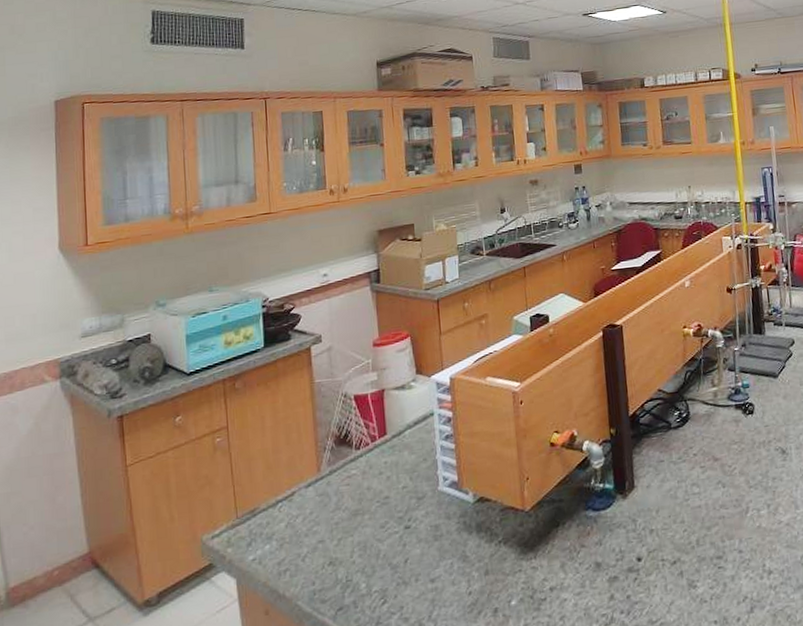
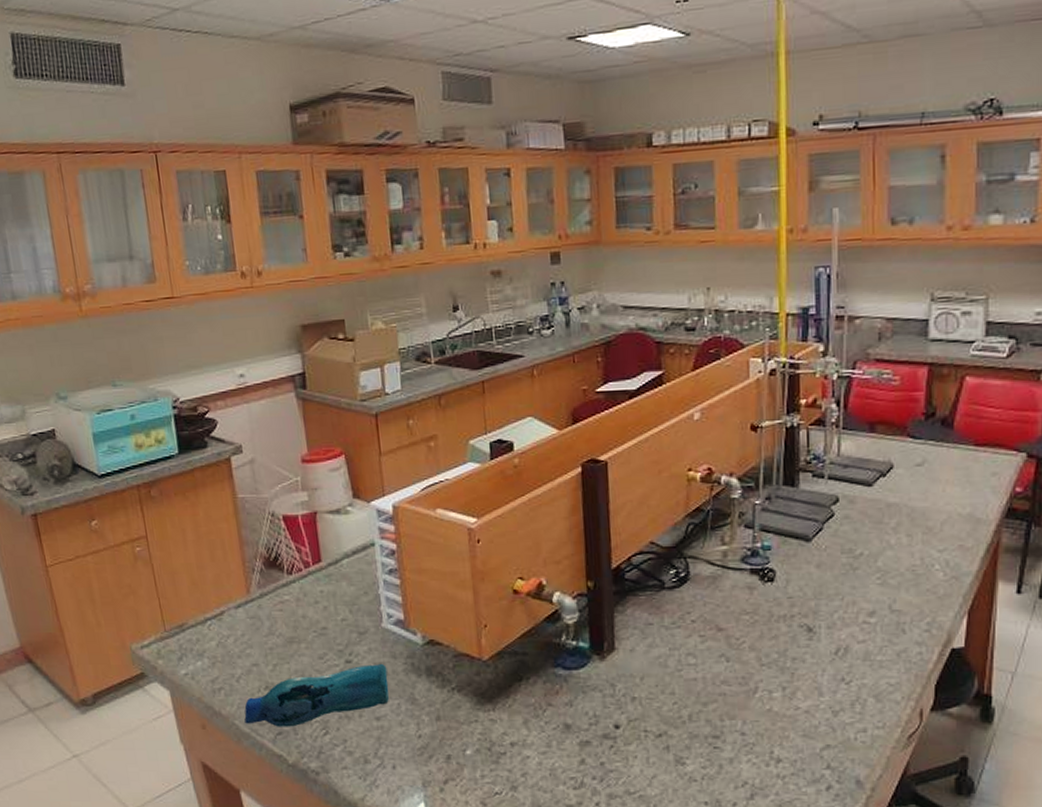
bottle: none [307,525,443,604] -> present [244,663,389,727]

